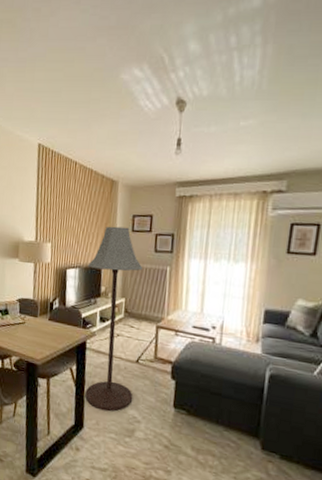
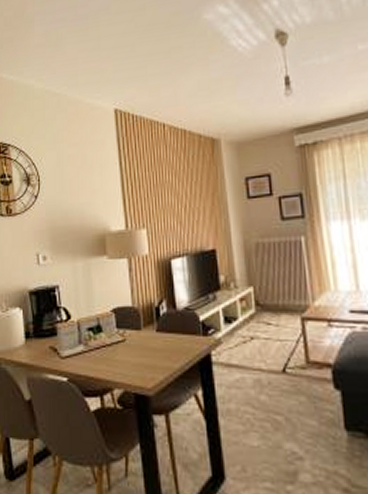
floor lamp: present [85,226,143,412] -> none [197,194,288,450]

